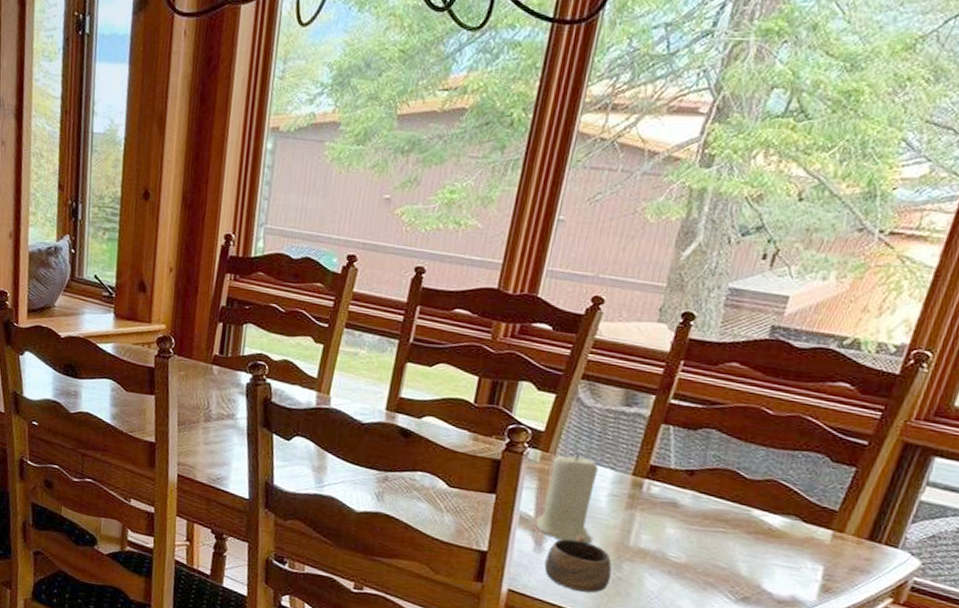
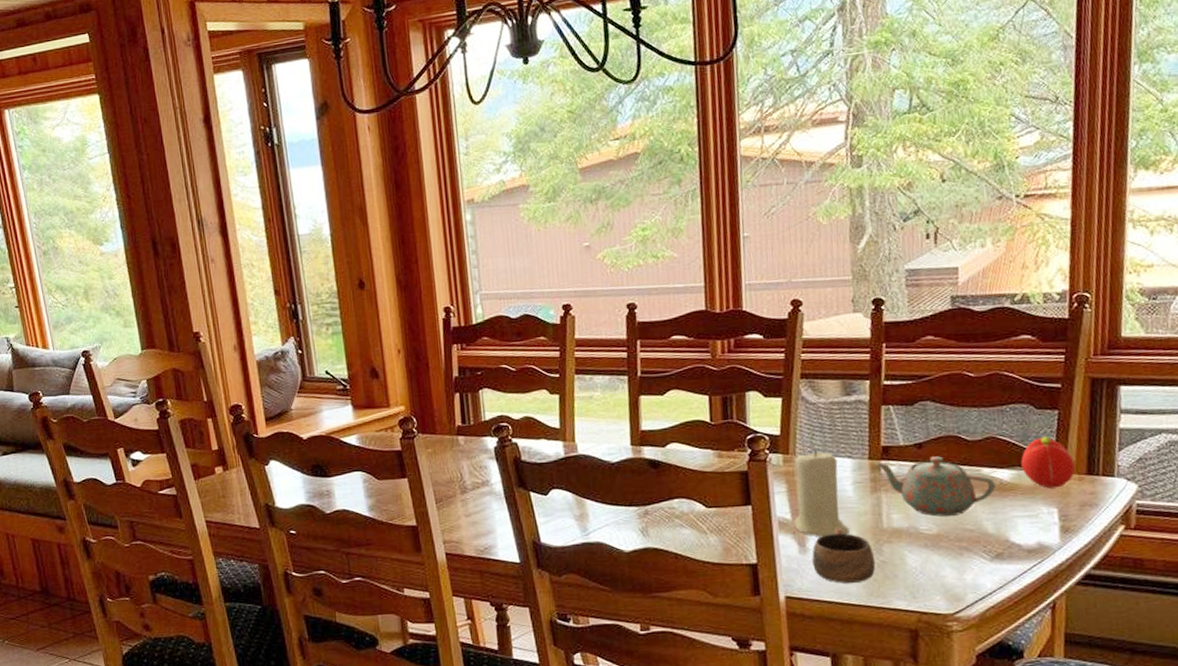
teapot: none [638,480,763,551] -> present [875,456,996,517]
fruit: none [796,491,859,546] -> present [1021,436,1076,489]

